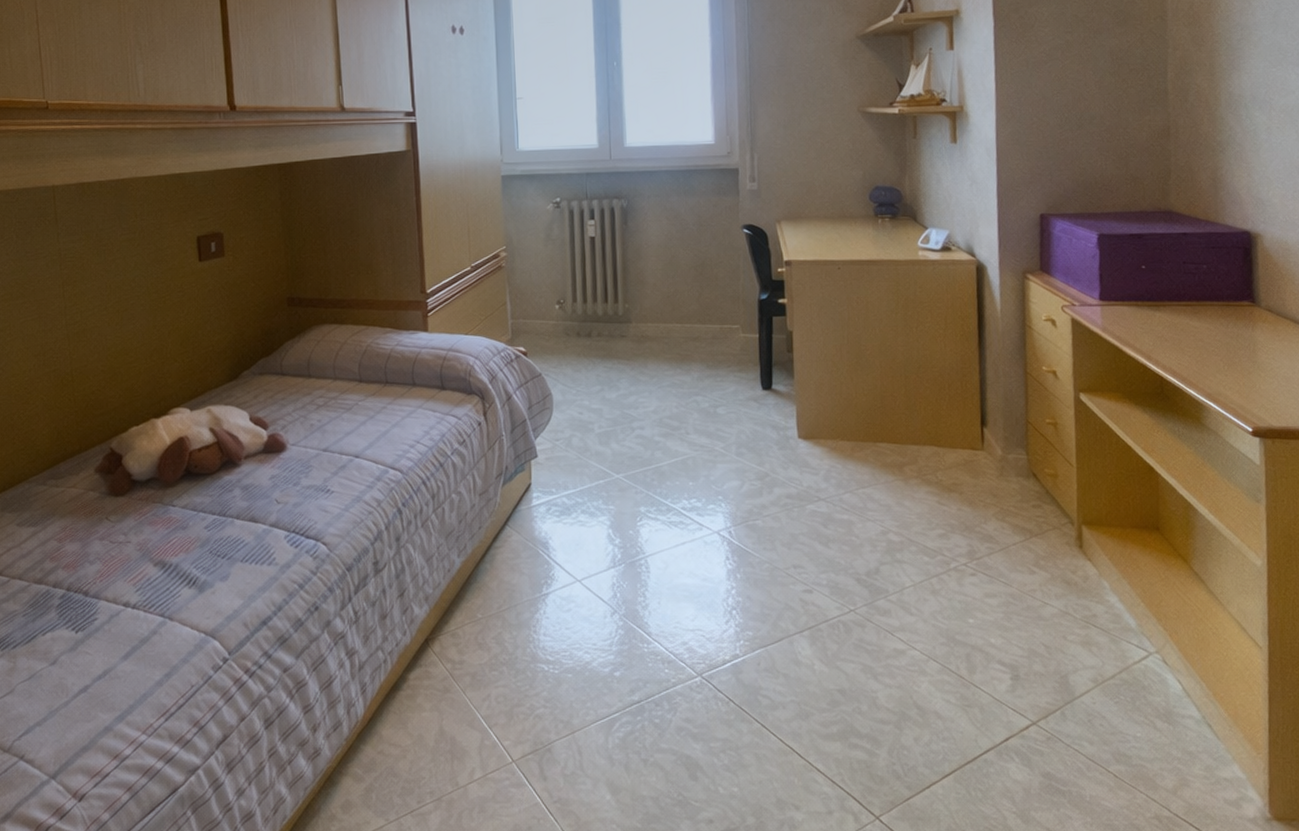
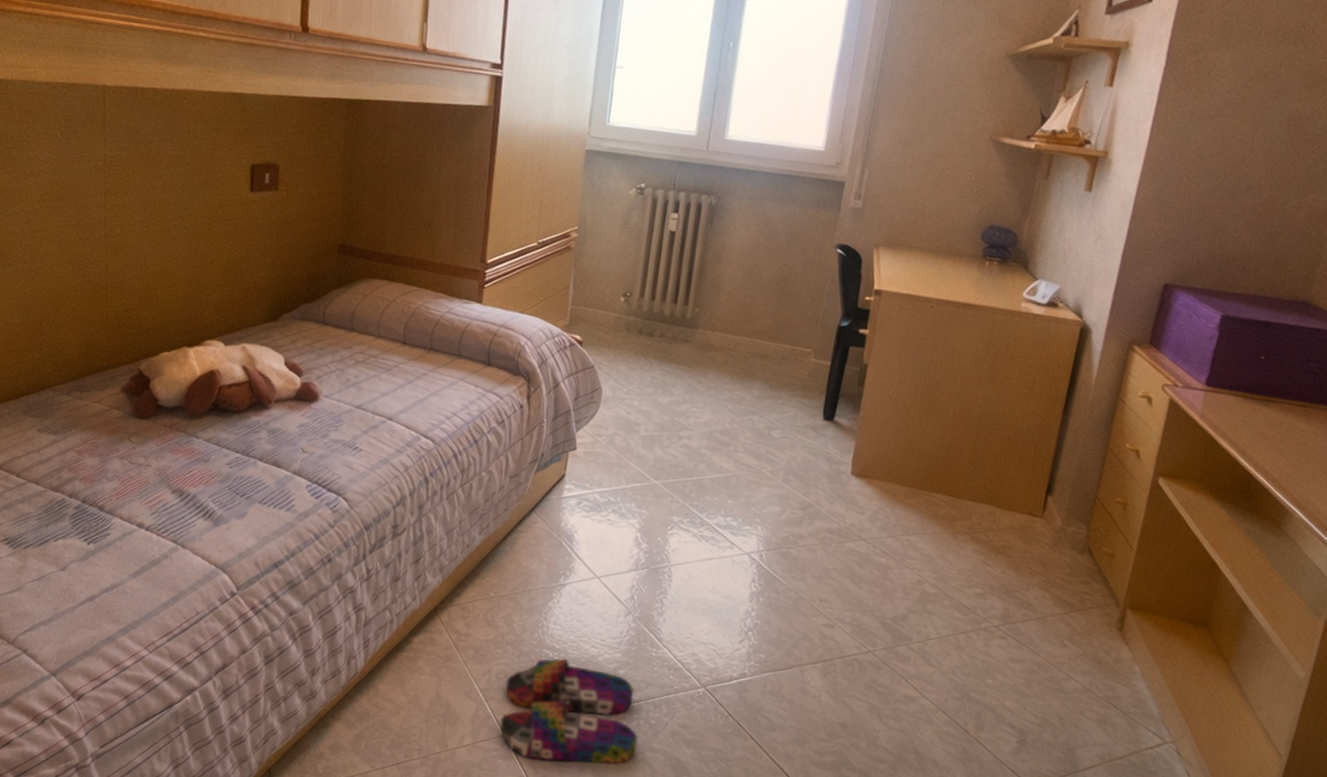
slippers: none [507,668,646,782] -> present [500,657,638,764]

